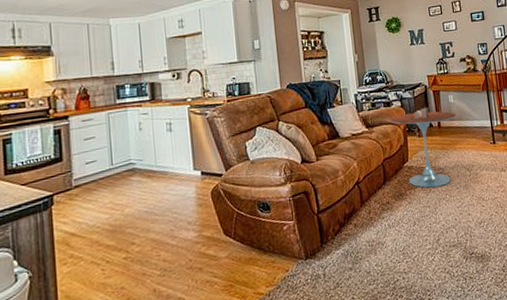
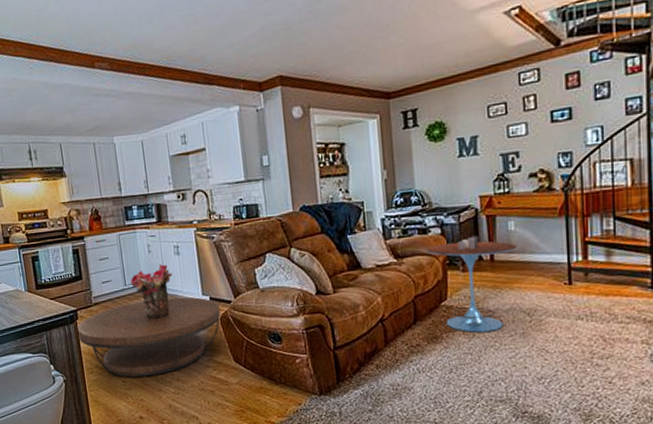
coffee table: none [51,172,212,265] -> present [76,297,221,378]
bouquet: none [118,141,164,199] -> present [131,264,173,319]

